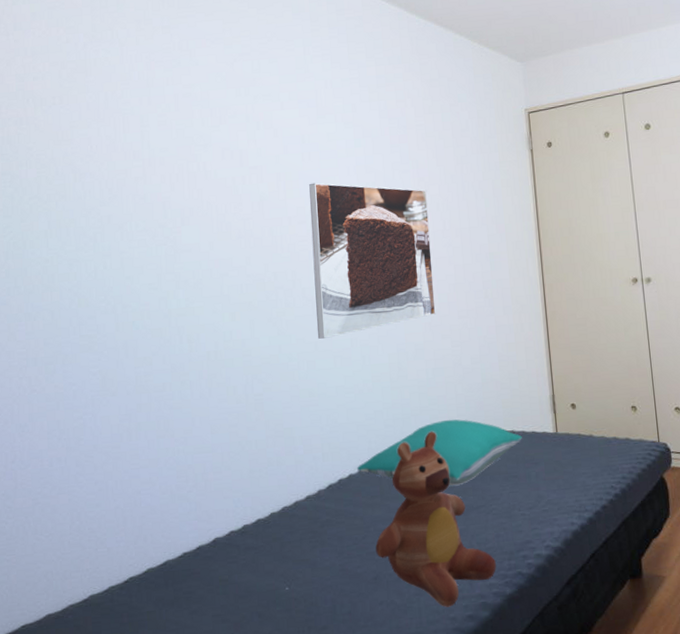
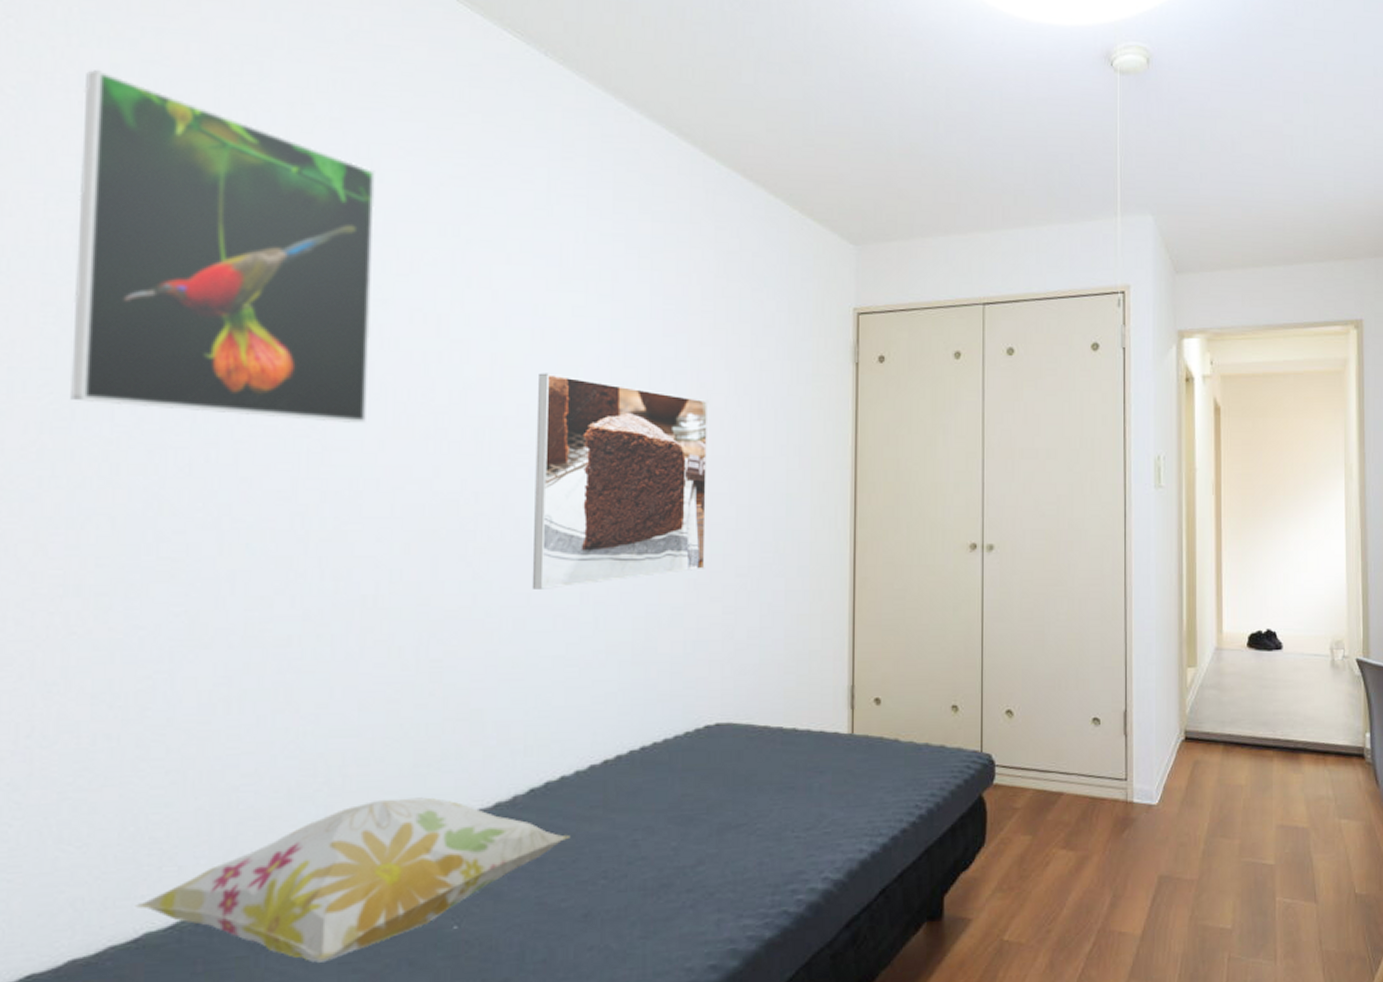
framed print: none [17,18,201,236] -> present [71,70,376,423]
decorative pillow: none [83,494,360,615] -> present [135,797,571,963]
pillow: present [356,419,522,487] -> none [572,709,806,798]
teddy bear: present [375,431,496,607] -> none [590,724,754,955]

